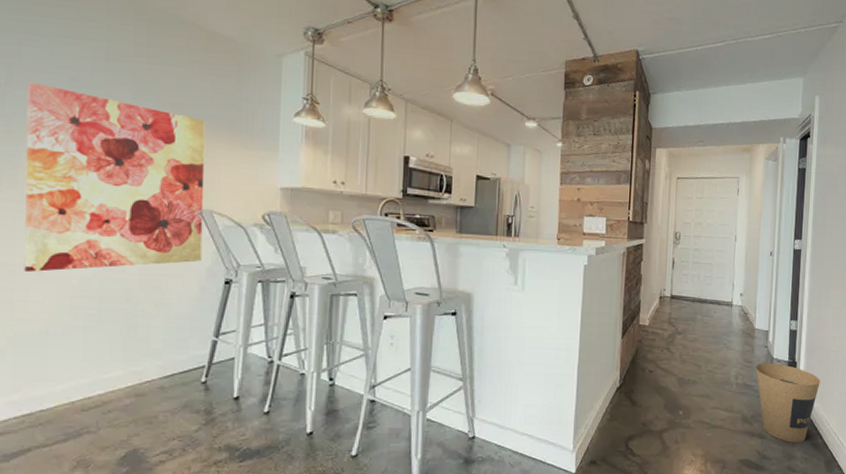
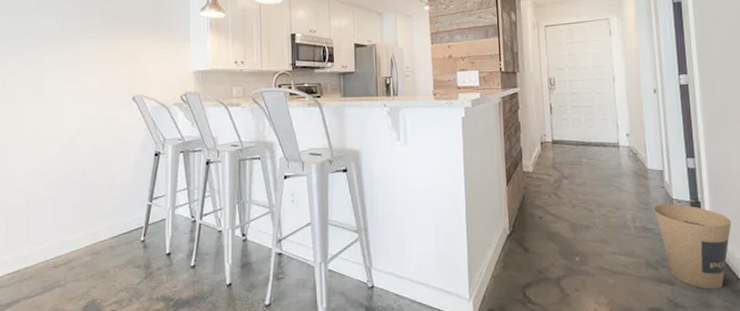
wall art: present [24,82,206,272] -> none [11,9,136,155]

